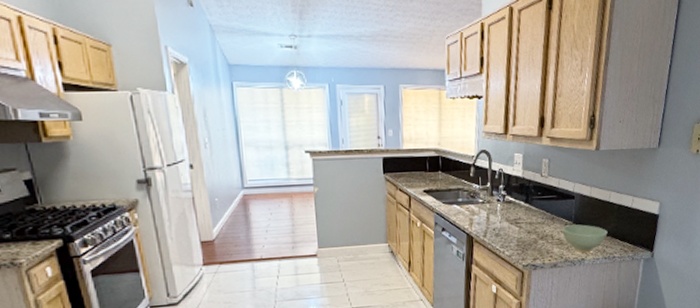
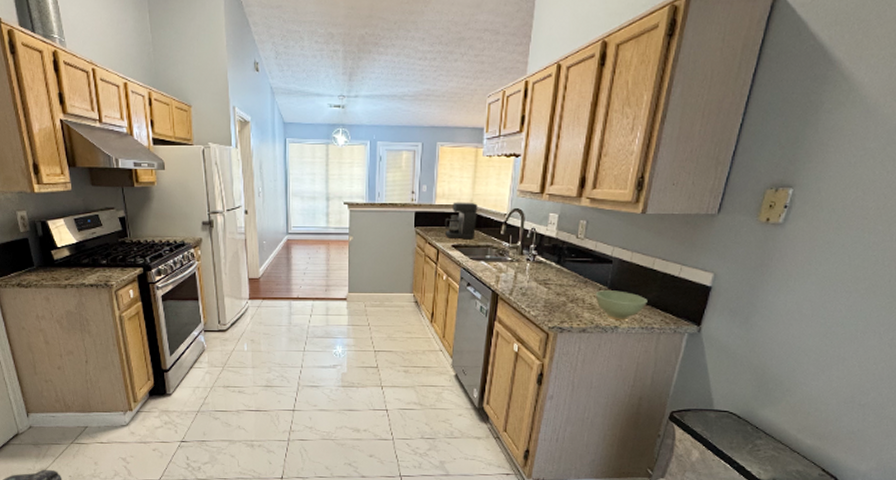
coffee maker: none [414,145,446,185] -> present [444,202,478,240]

